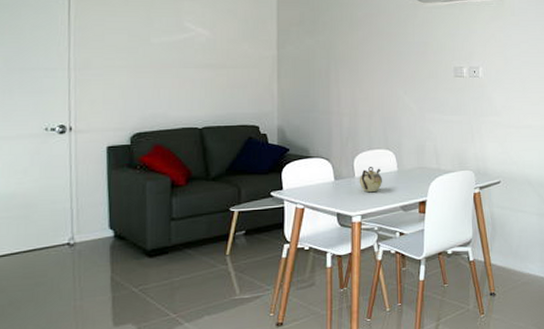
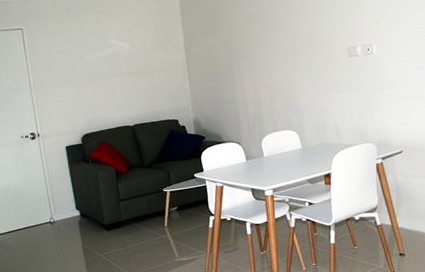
teapot: present [359,167,383,193] -> none [267,146,290,169]

